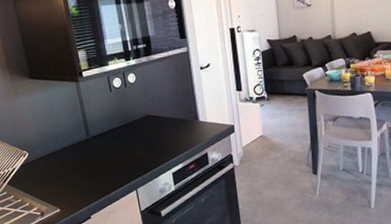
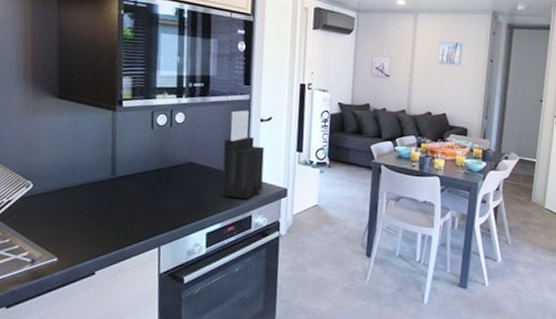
knife block: none [172,61,213,140] -> present [222,110,265,199]

